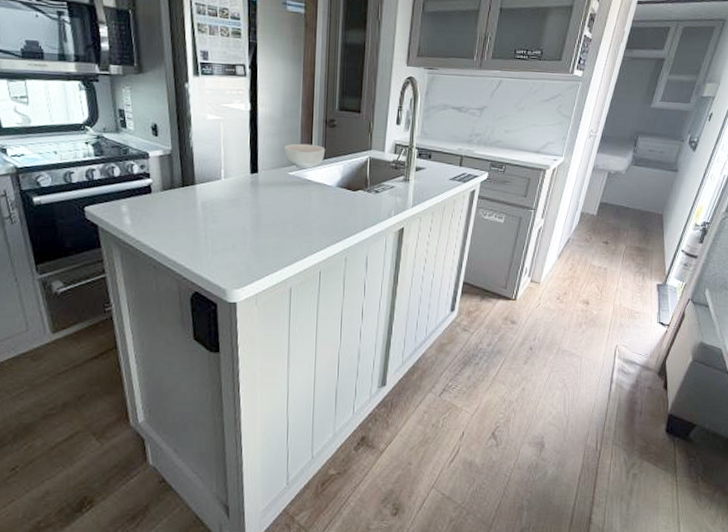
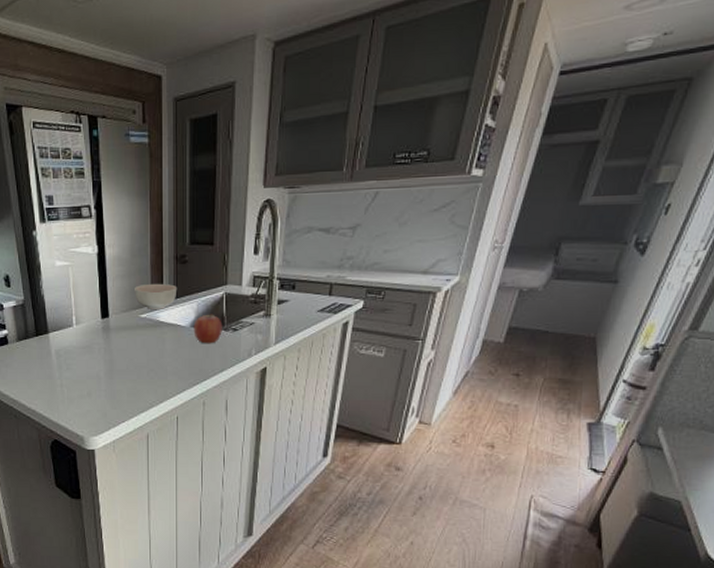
fruit: none [339,176,366,204] -> present [193,314,222,344]

